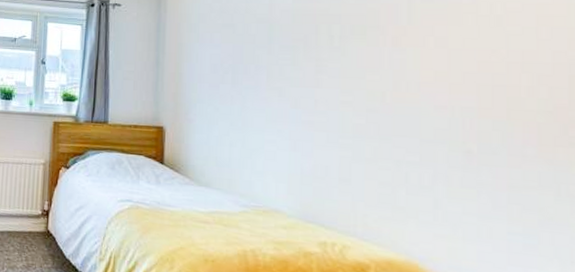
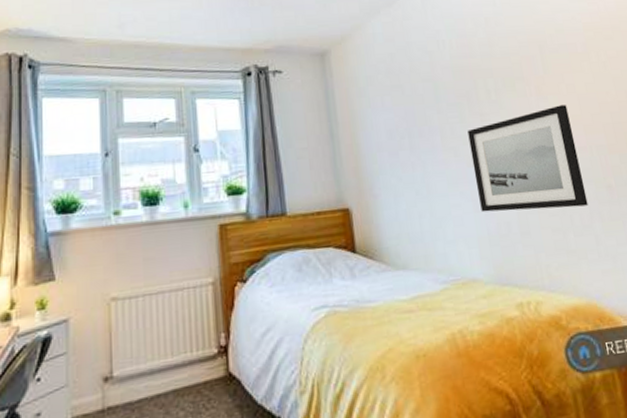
wall art: none [297,59,434,167] -> present [467,105,588,213]

